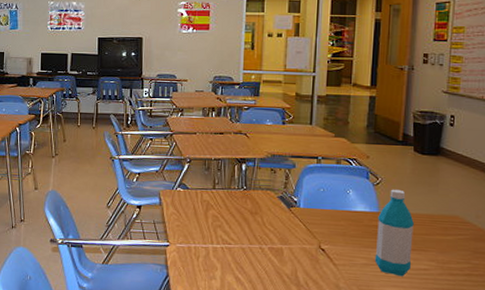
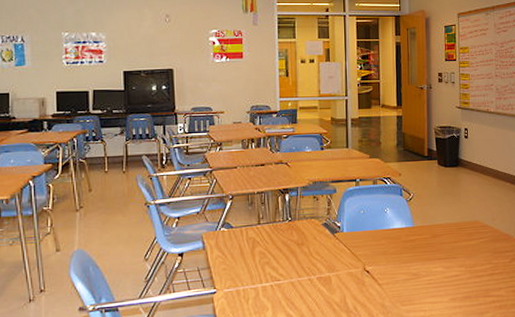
water bottle: present [374,189,414,277] -> none [413,202,445,286]

